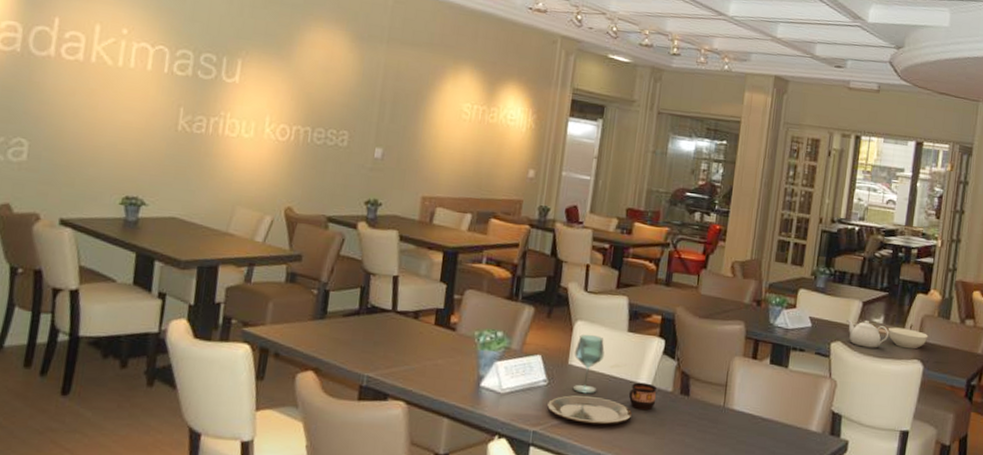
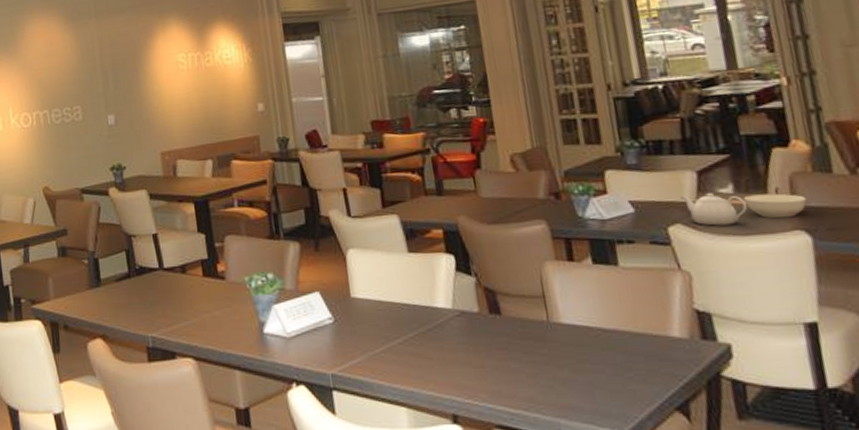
plate: present [547,395,633,425] -> none [340,328,439,360]
wine glass: present [572,334,605,394] -> none [354,262,390,327]
cup: present [628,382,657,410] -> none [427,306,463,336]

